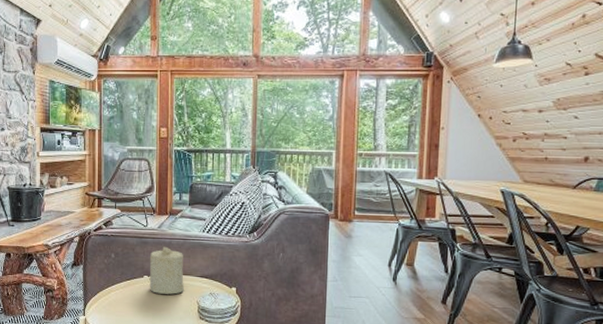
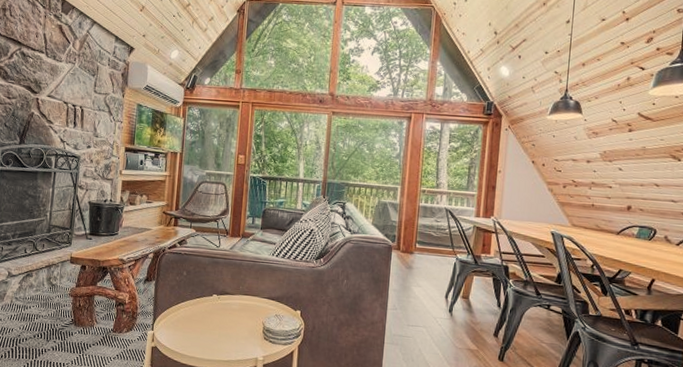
candle: present [149,246,184,295] -> none [217,267,252,314]

